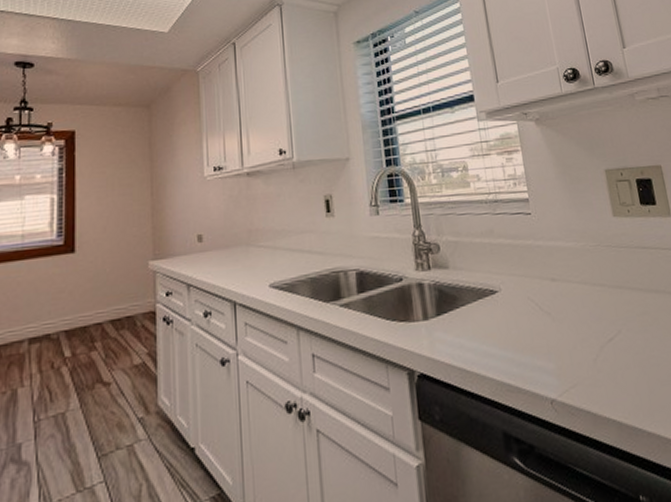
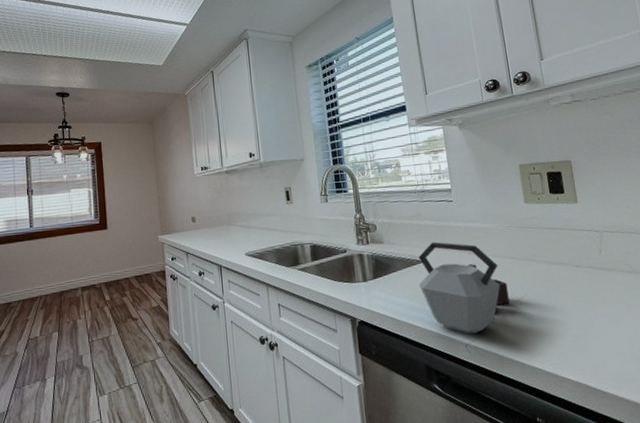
kettle: none [491,265,602,387] -> present [418,241,510,334]

